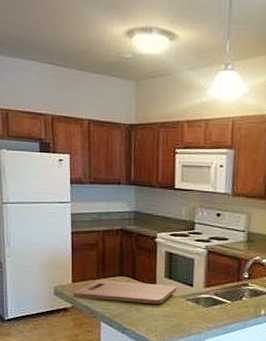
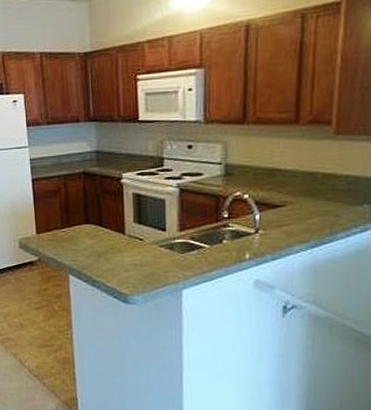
cutting board: present [73,279,177,305] -> none [38,228,148,253]

